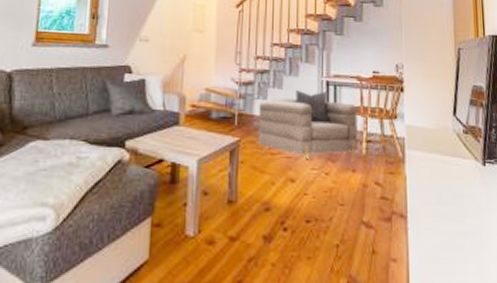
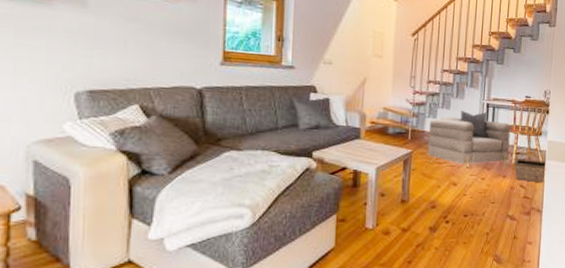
basket: none [365,134,408,180] -> present [514,148,547,183]

